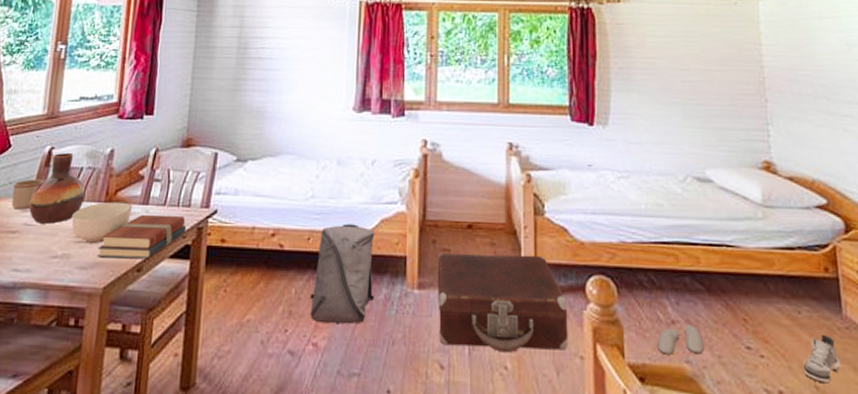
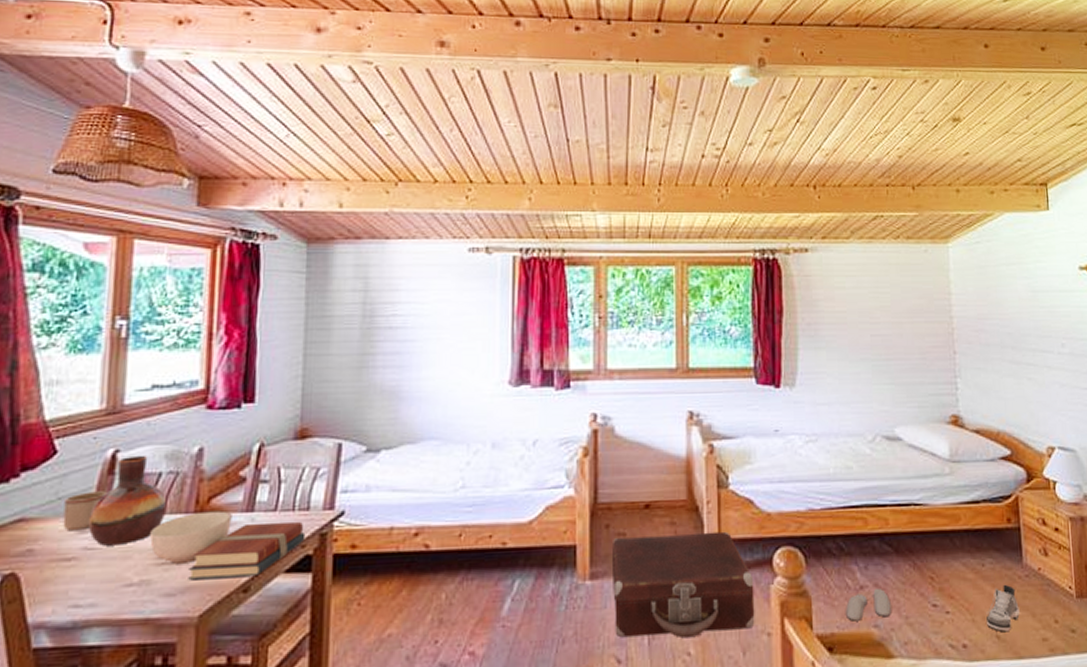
backpack: present [310,224,375,325] -> none [464,514,540,630]

